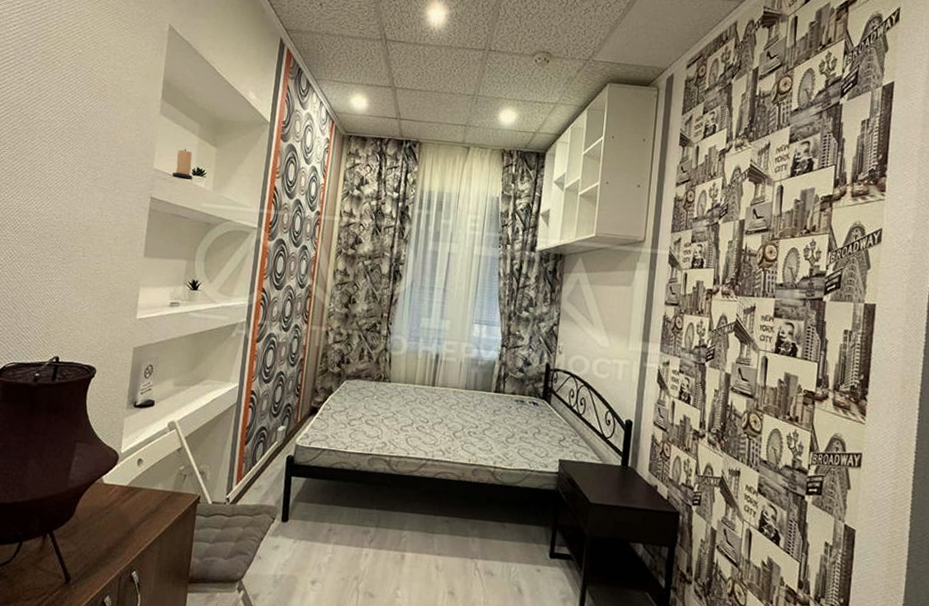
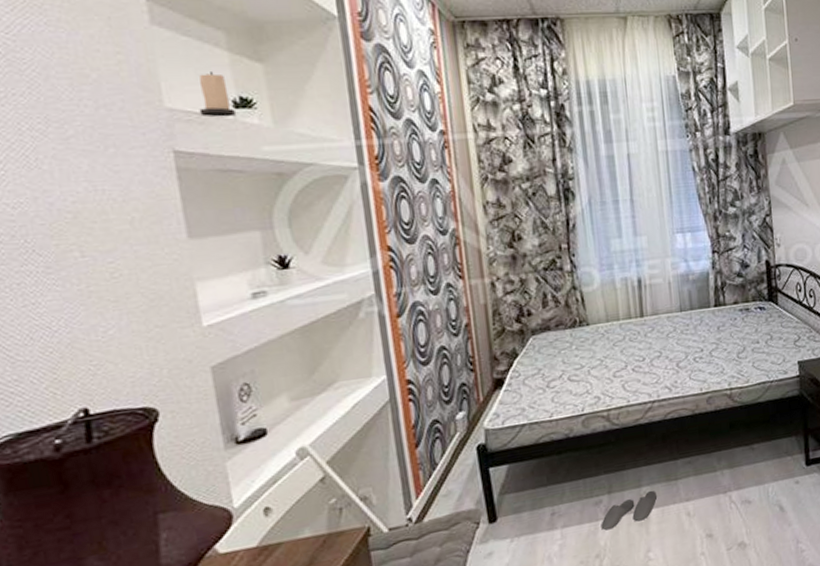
slippers: none [364,535,414,560] -> present [601,490,657,531]

